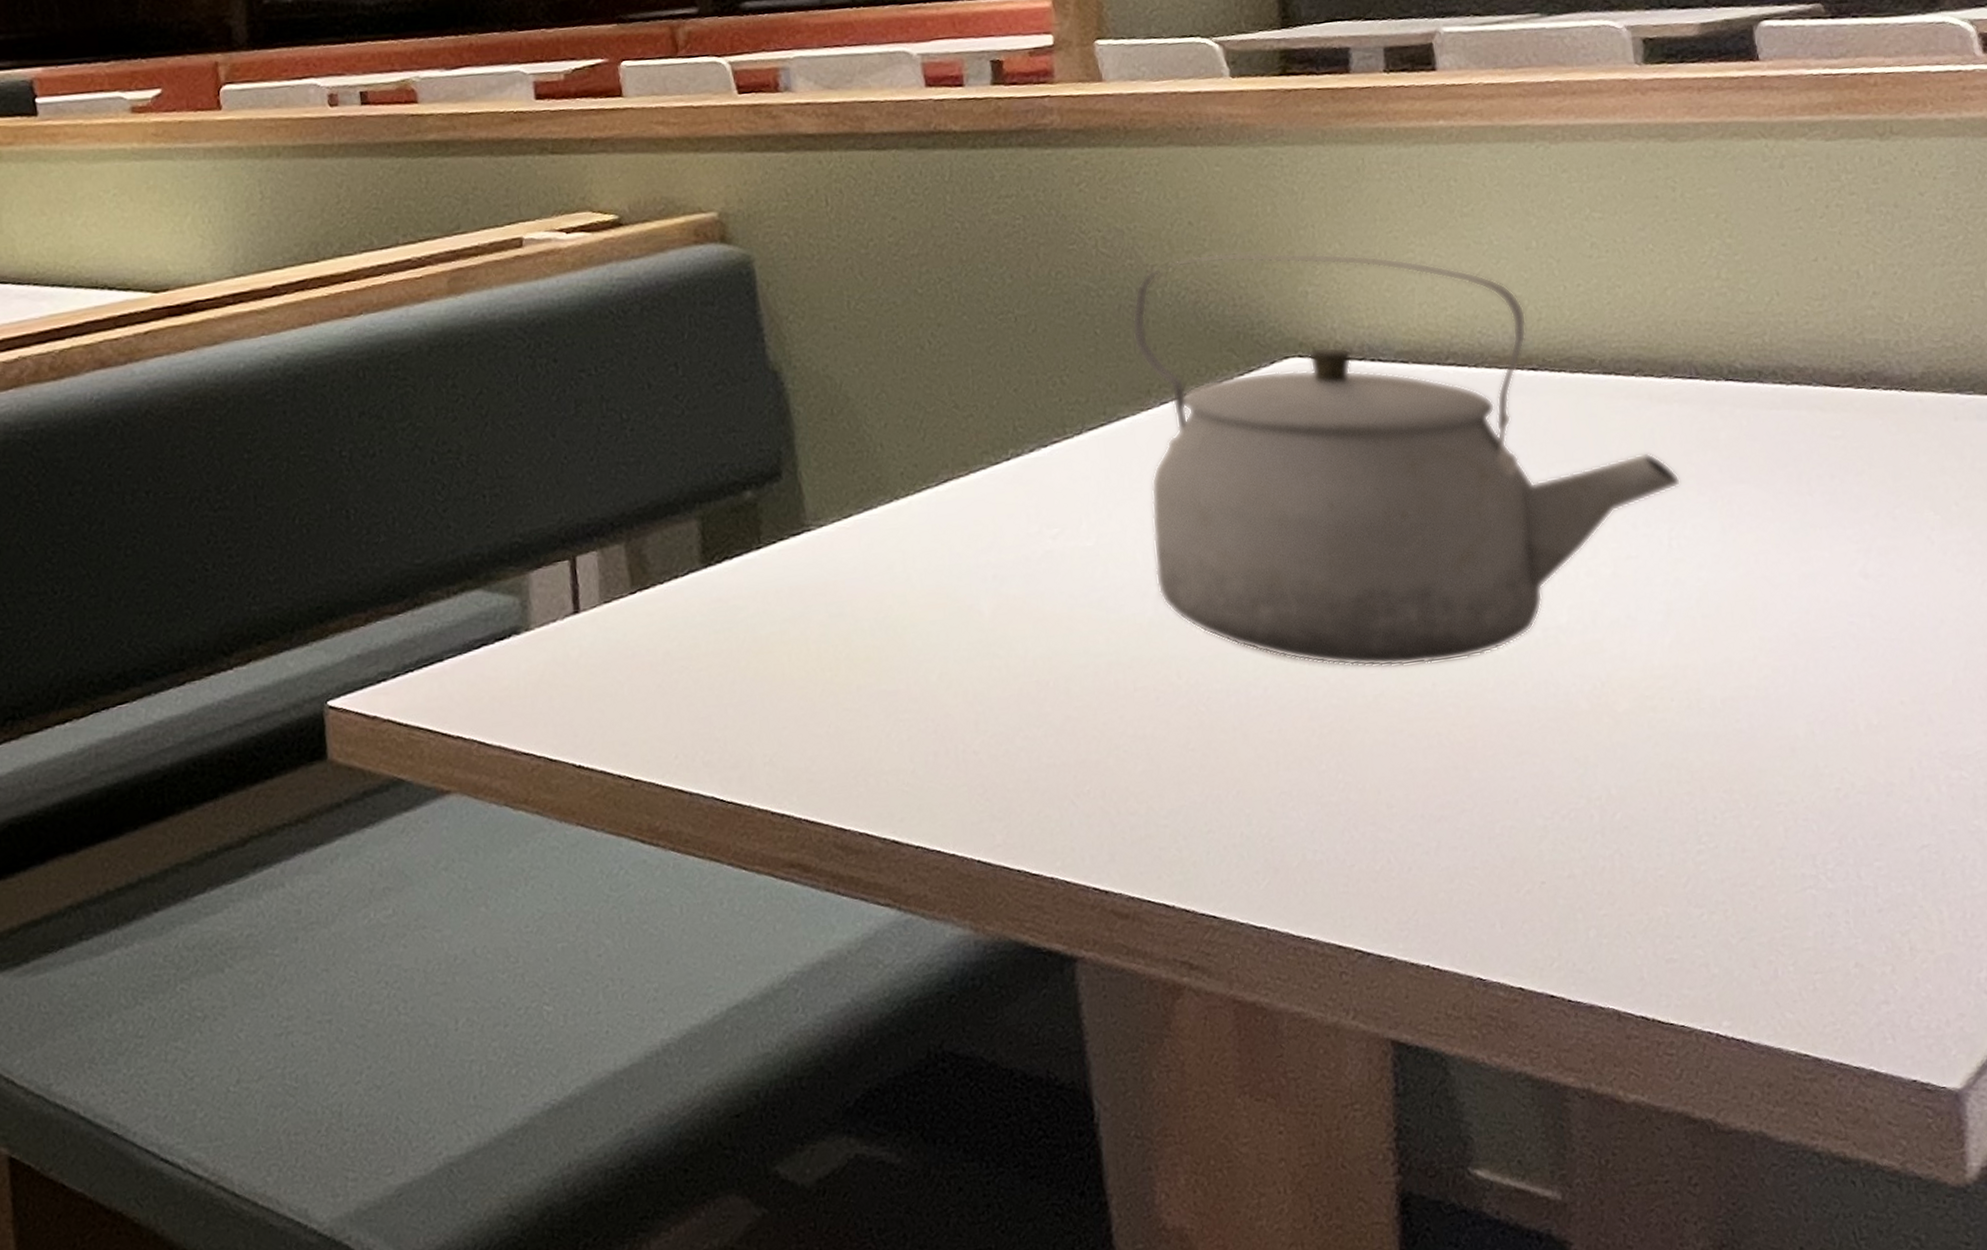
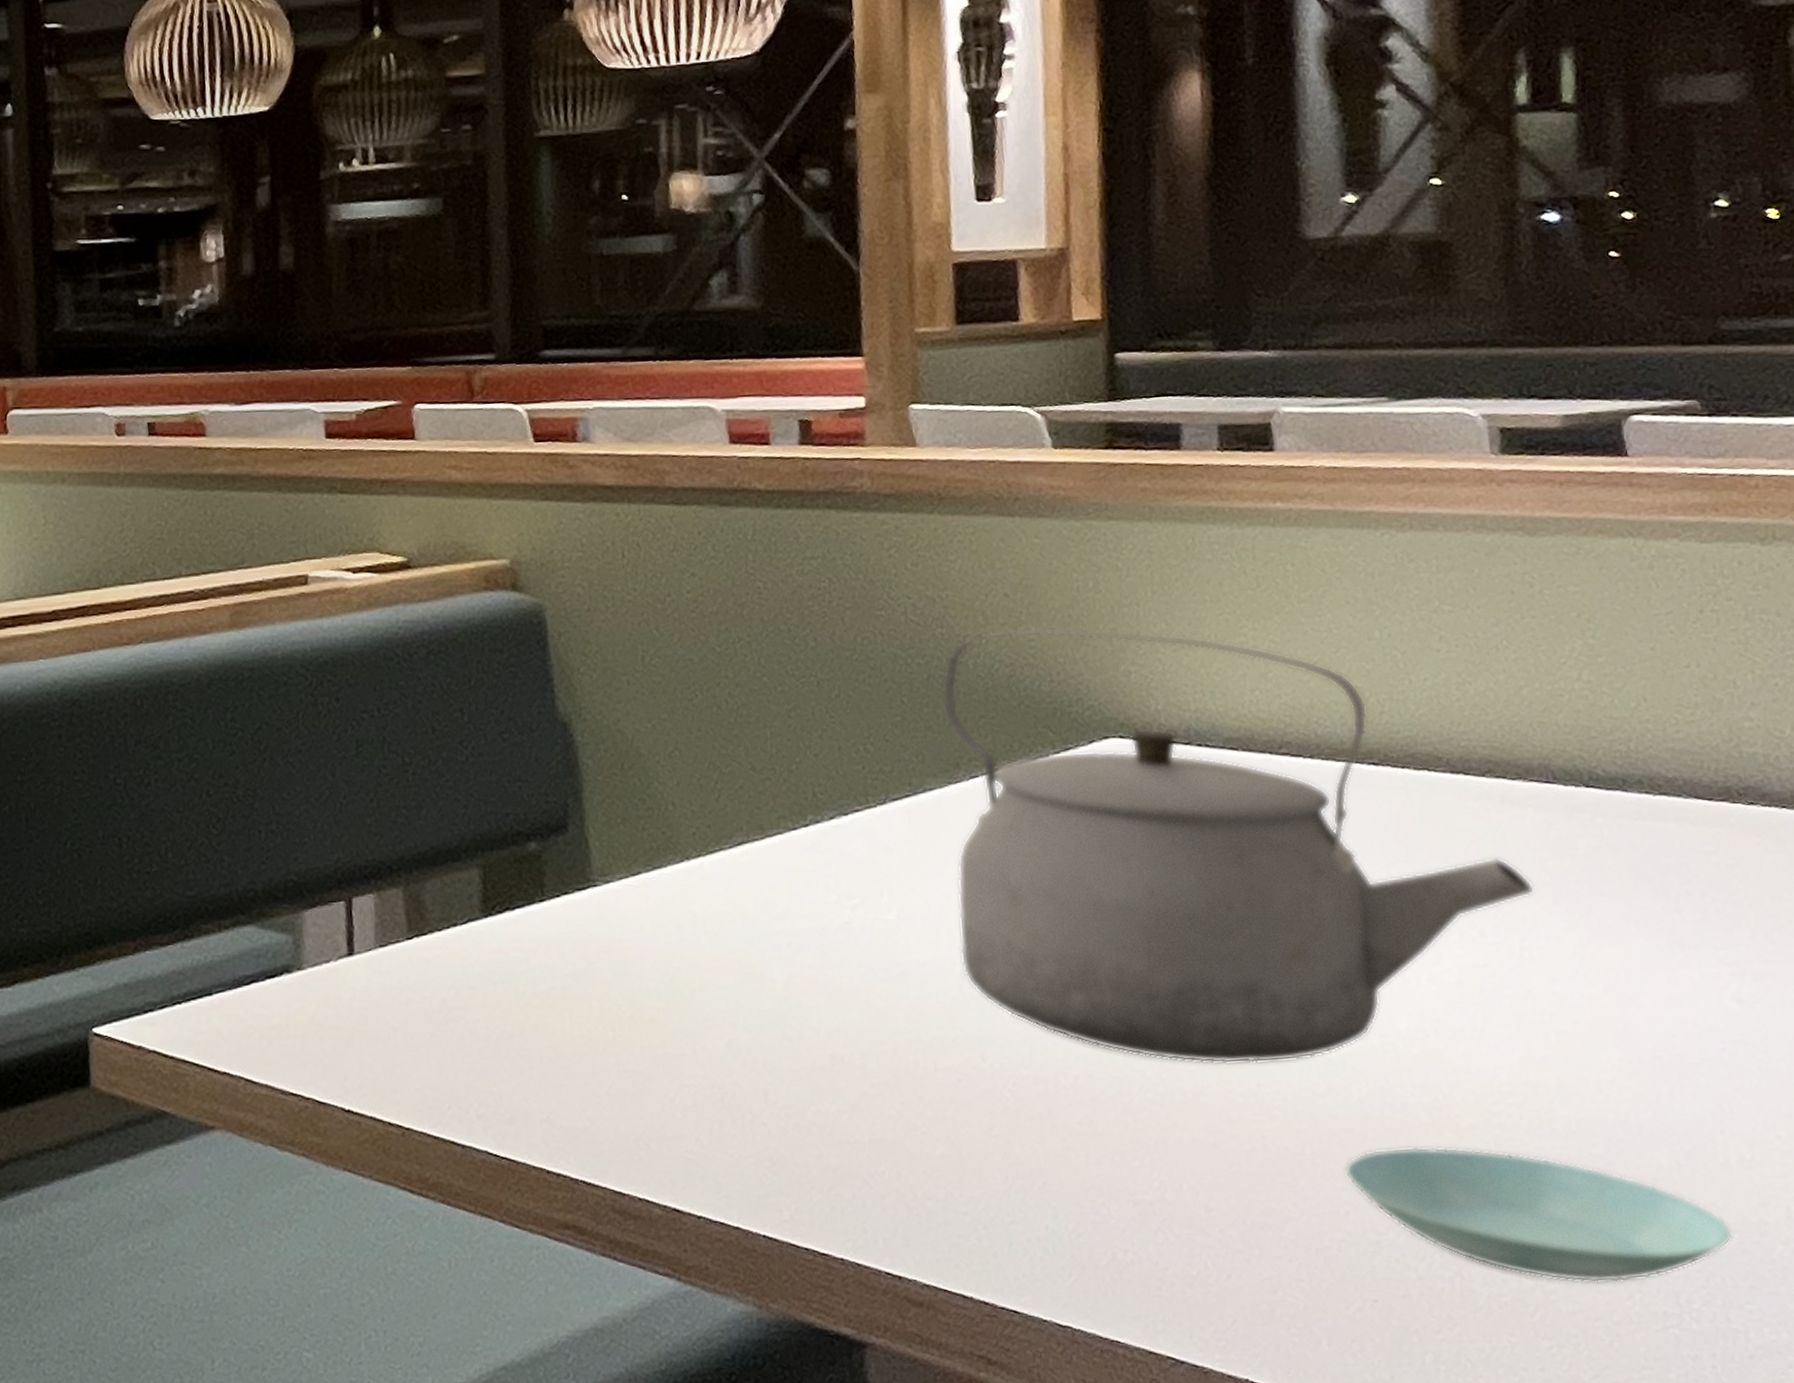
saucer: none [1512,731,1863,852] -> present [1344,1146,1733,1283]

